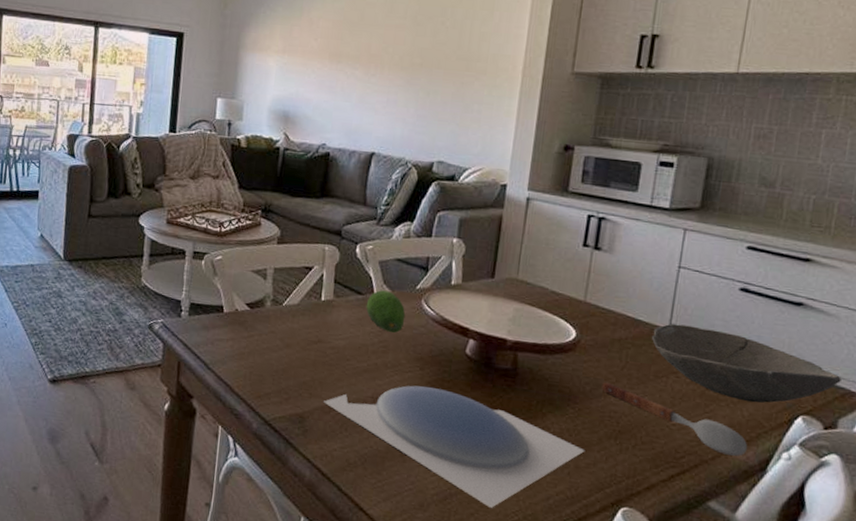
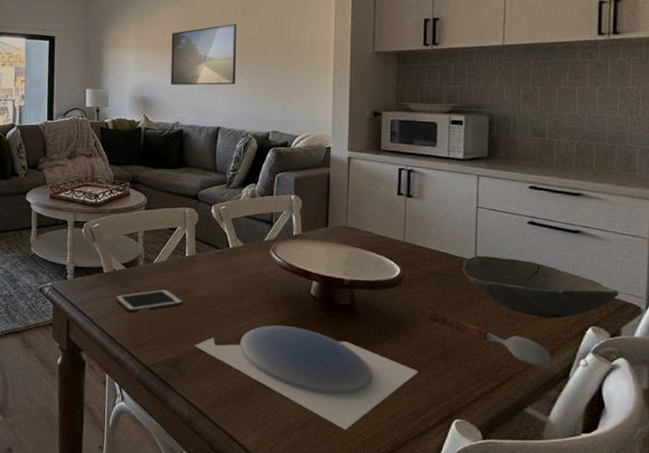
cell phone: none [235,335,314,360] -> present [115,289,183,313]
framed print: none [319,28,405,103] -> present [170,24,237,86]
fruit: present [366,290,406,333] -> none [224,244,258,280]

